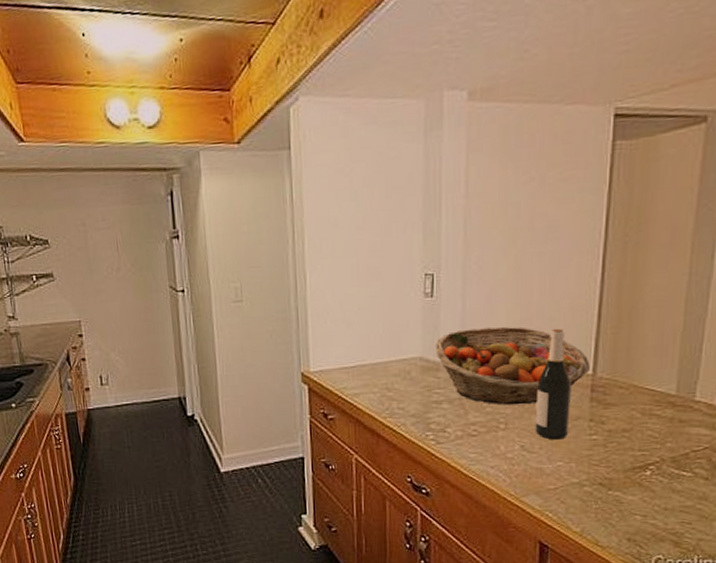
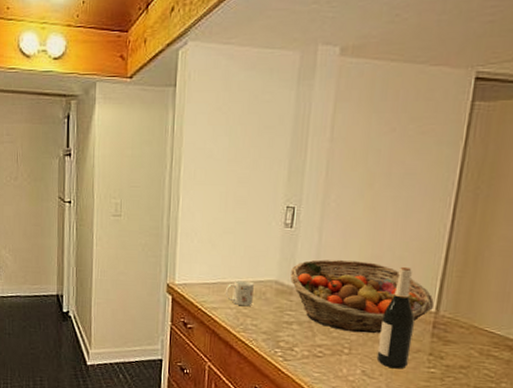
mug: none [366,360,397,389] -> present [225,280,254,307]

